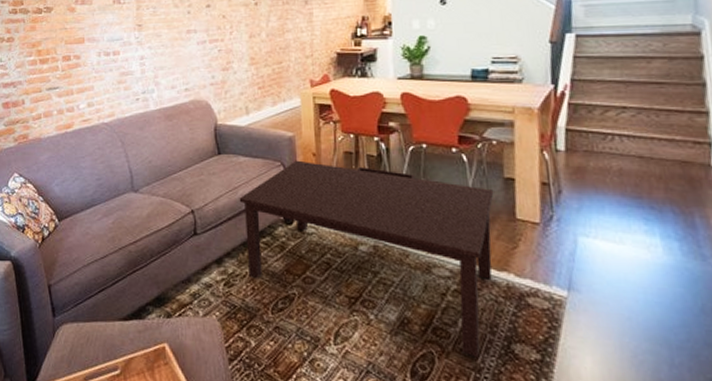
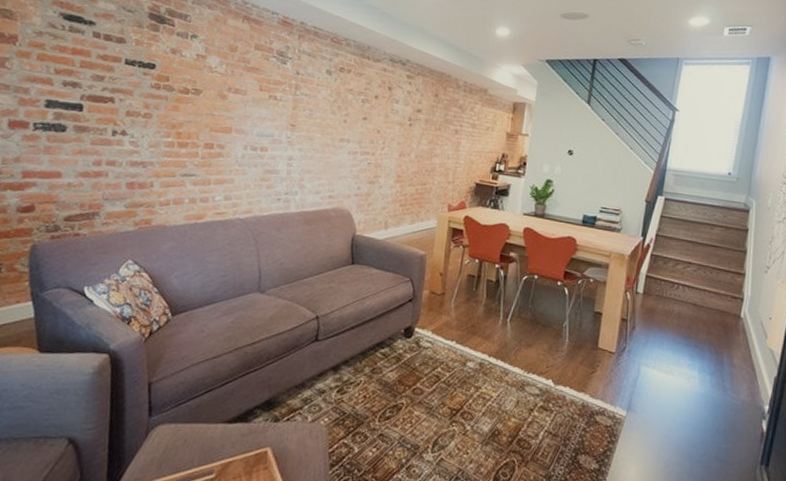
coffee table: present [239,160,494,358] -> none [363,278,585,467]

